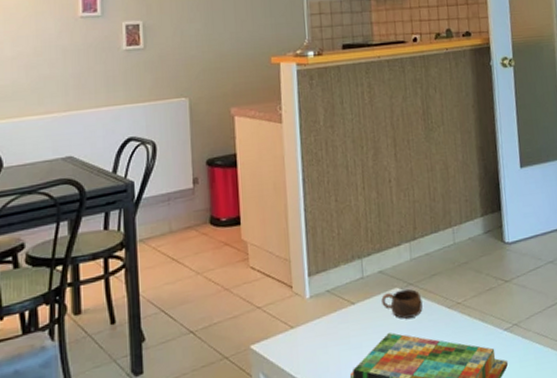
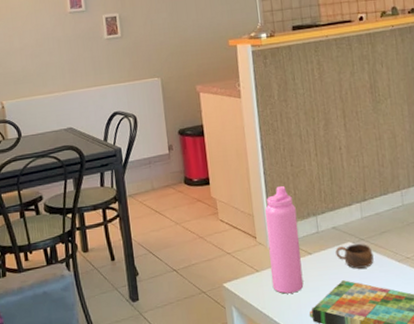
water bottle: none [303,224,345,354] -> present [264,185,304,294]

